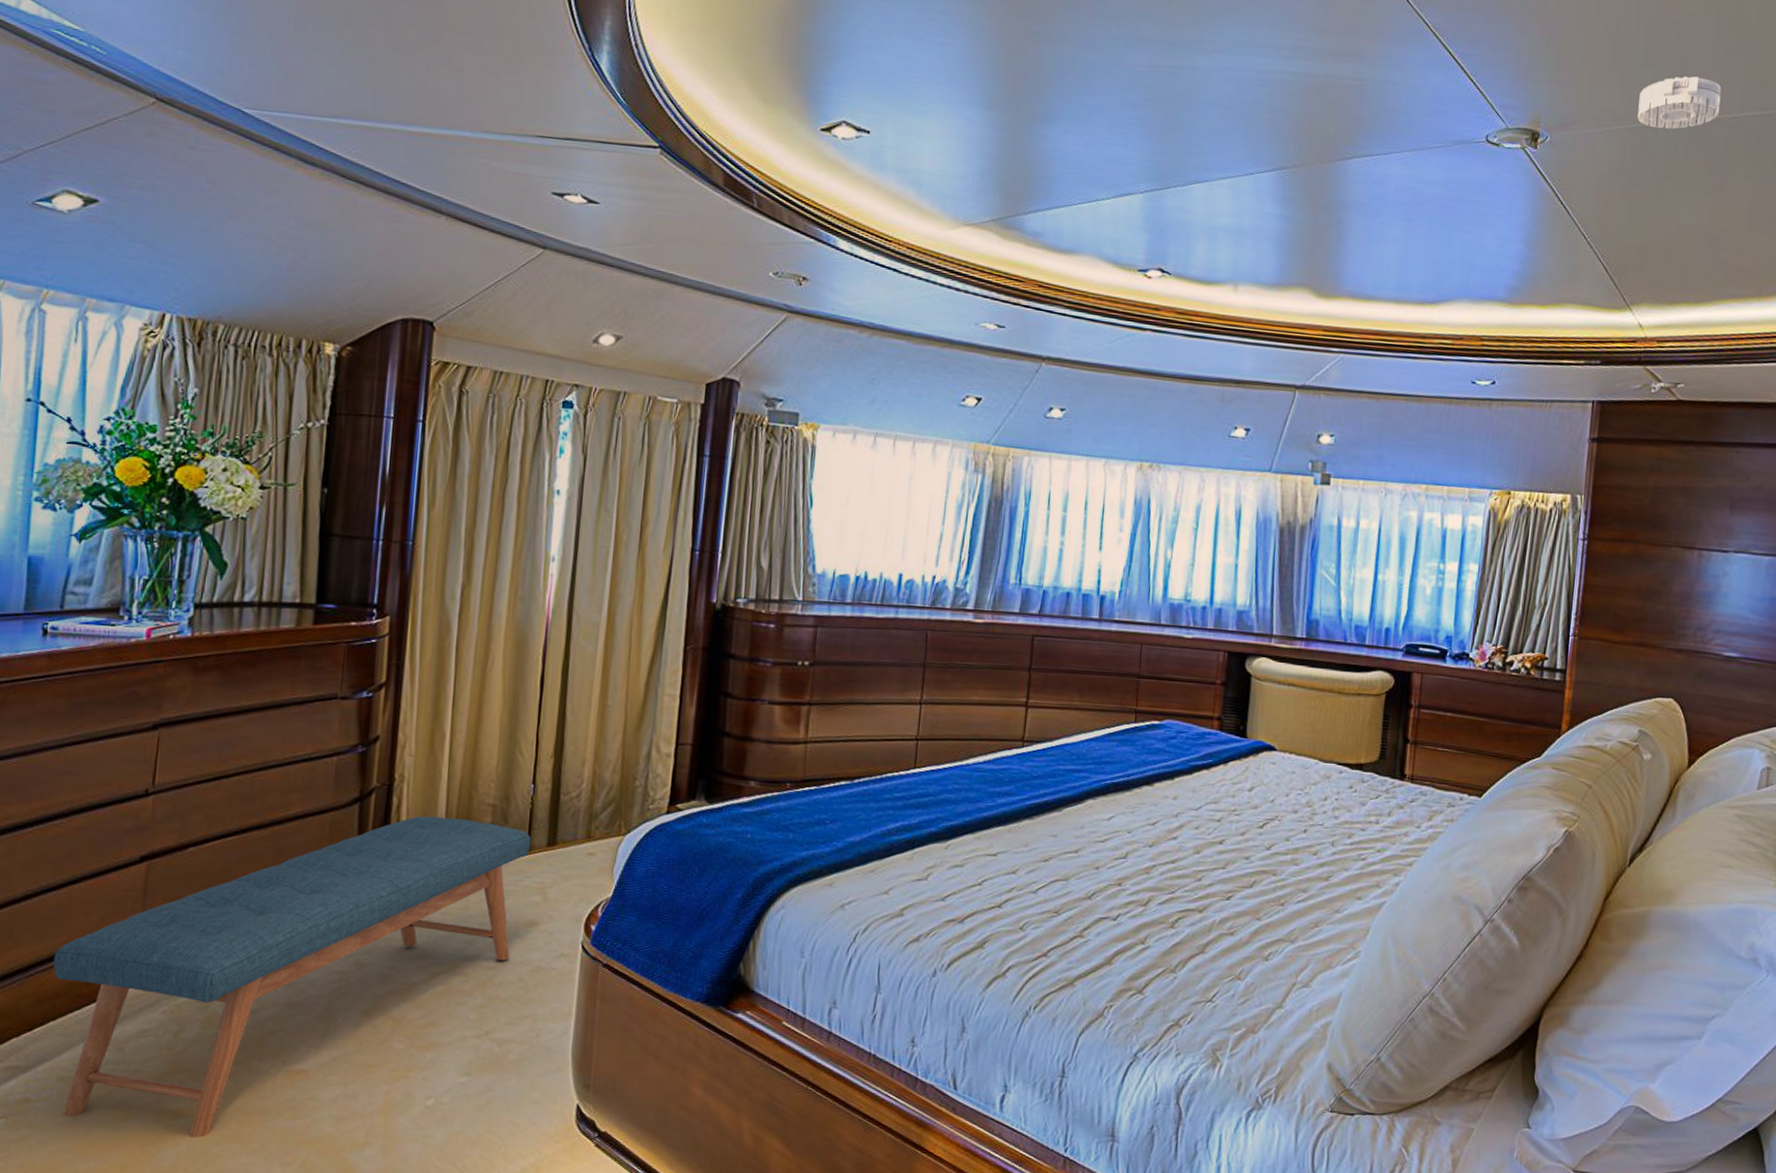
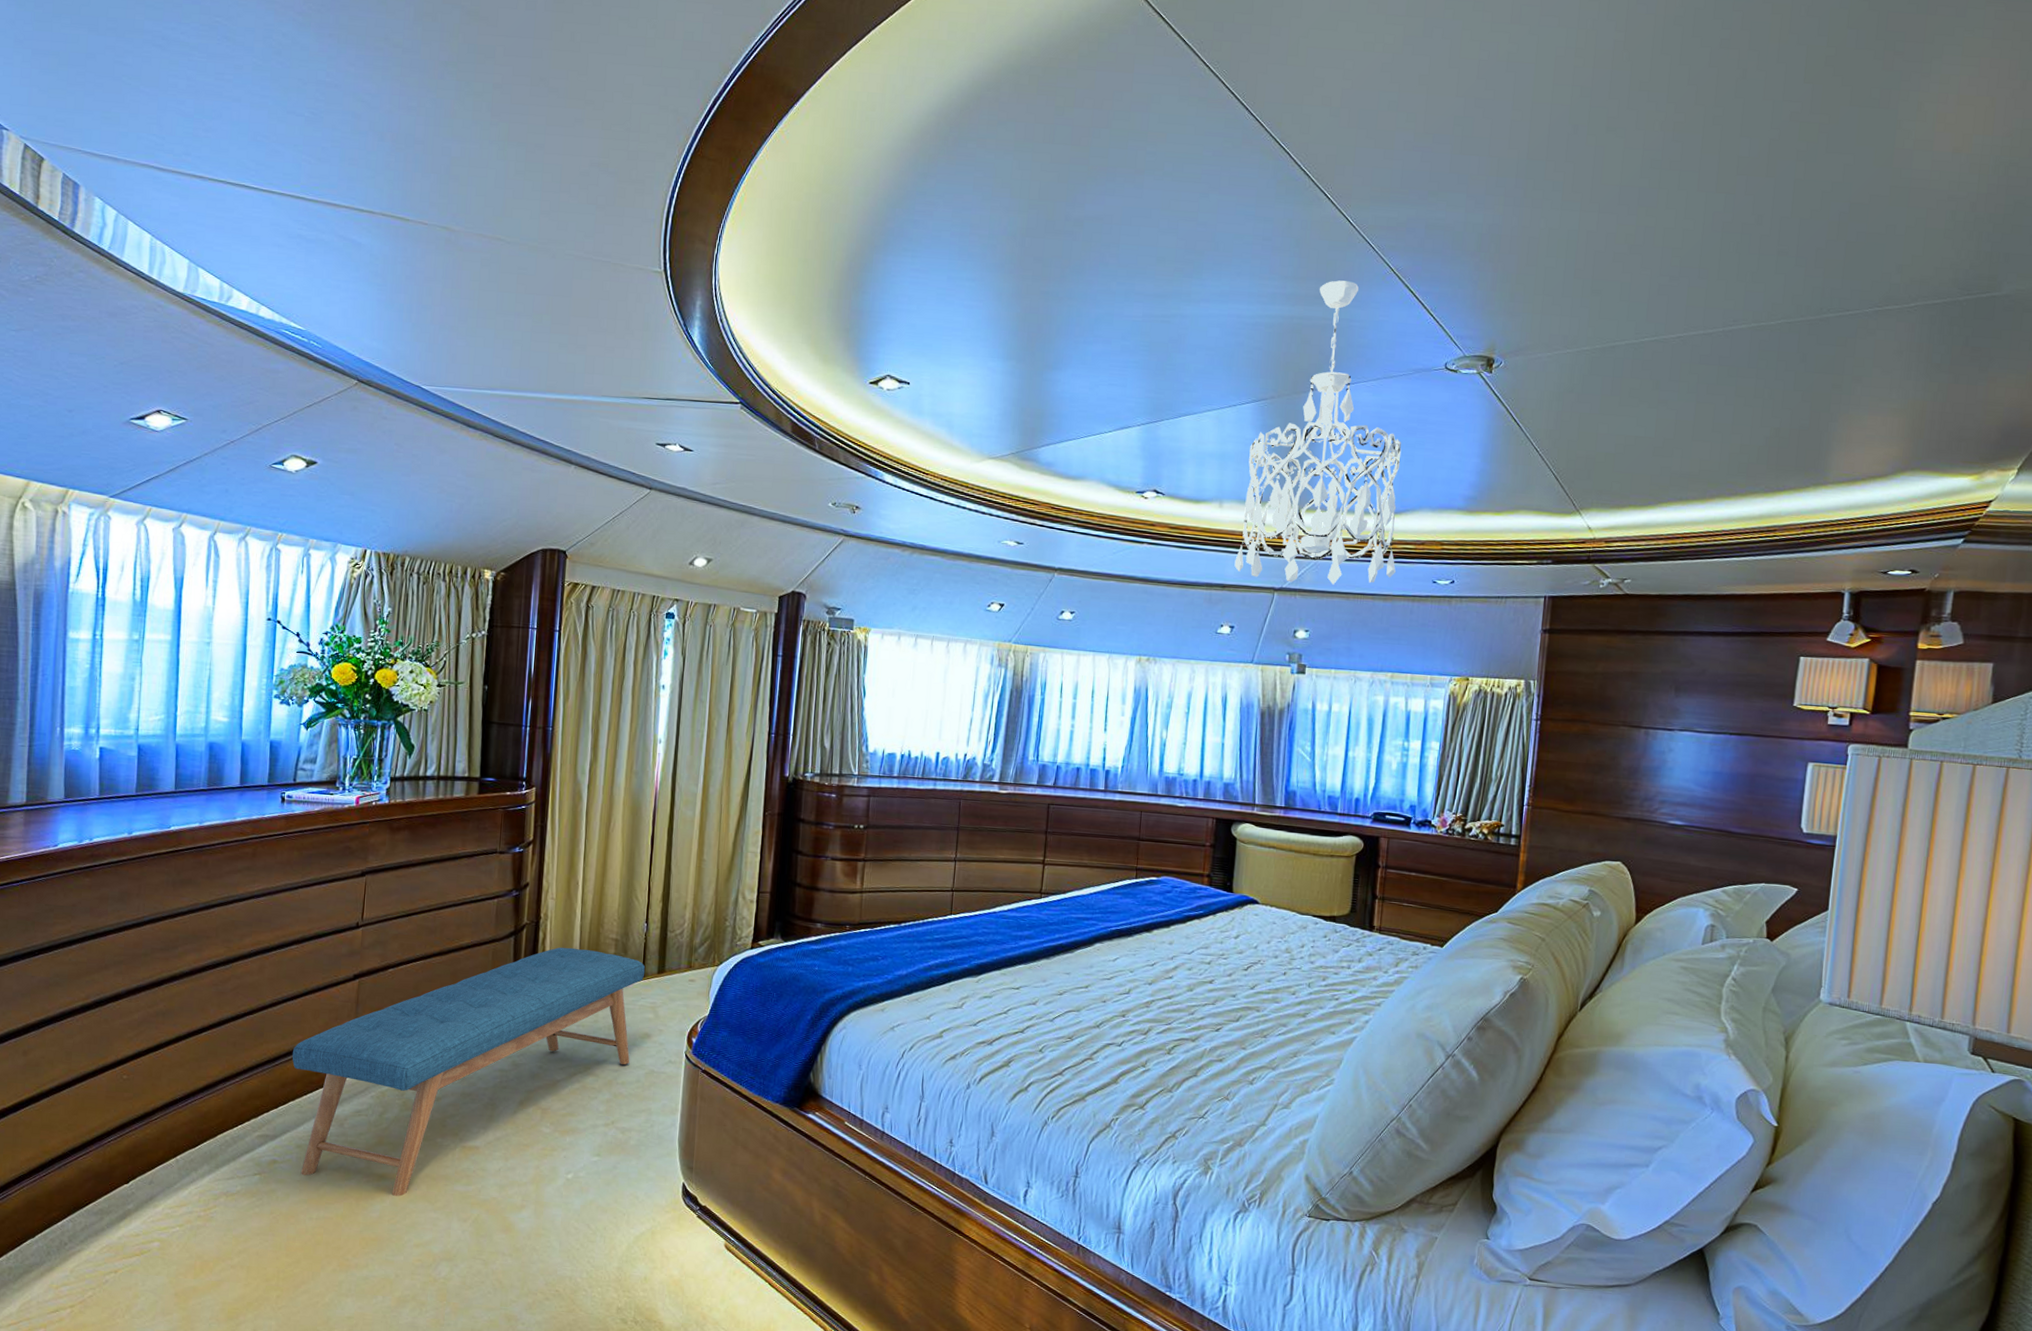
chandelier: none [1250,35,1439,383] -> present [1234,280,1402,585]
smoke detector: present [1637,76,1722,129] -> none [1586,301,1666,350]

